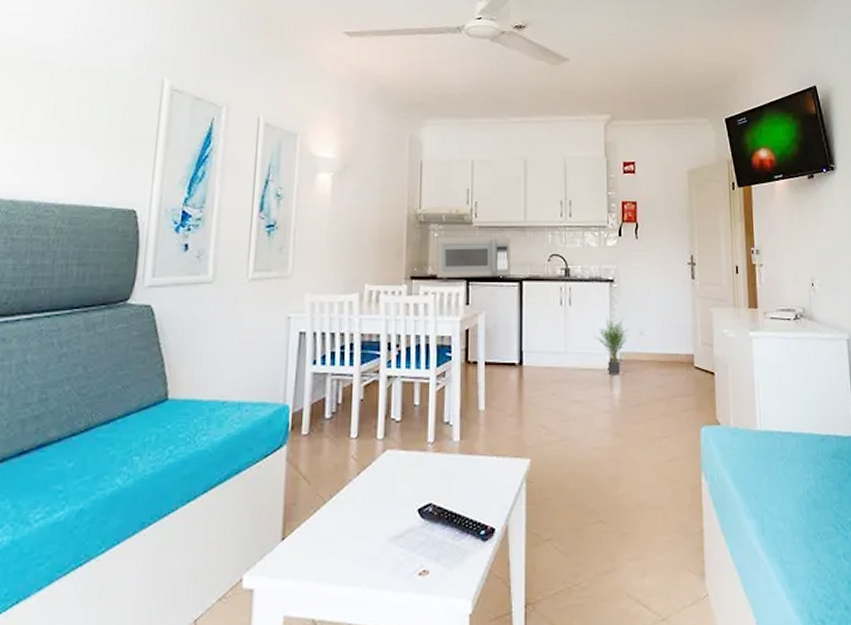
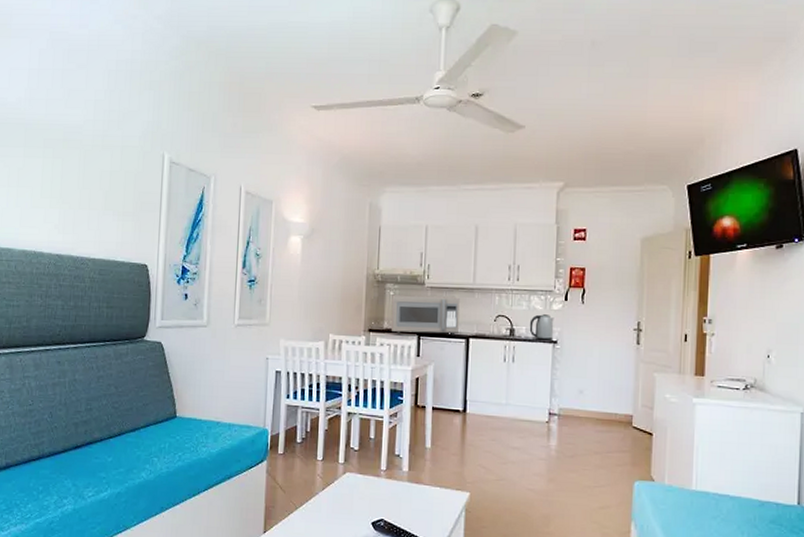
kettle: none [585,252,610,279] -> present [529,314,554,340]
potted plant: present [594,317,628,376] -> none [535,375,568,429]

